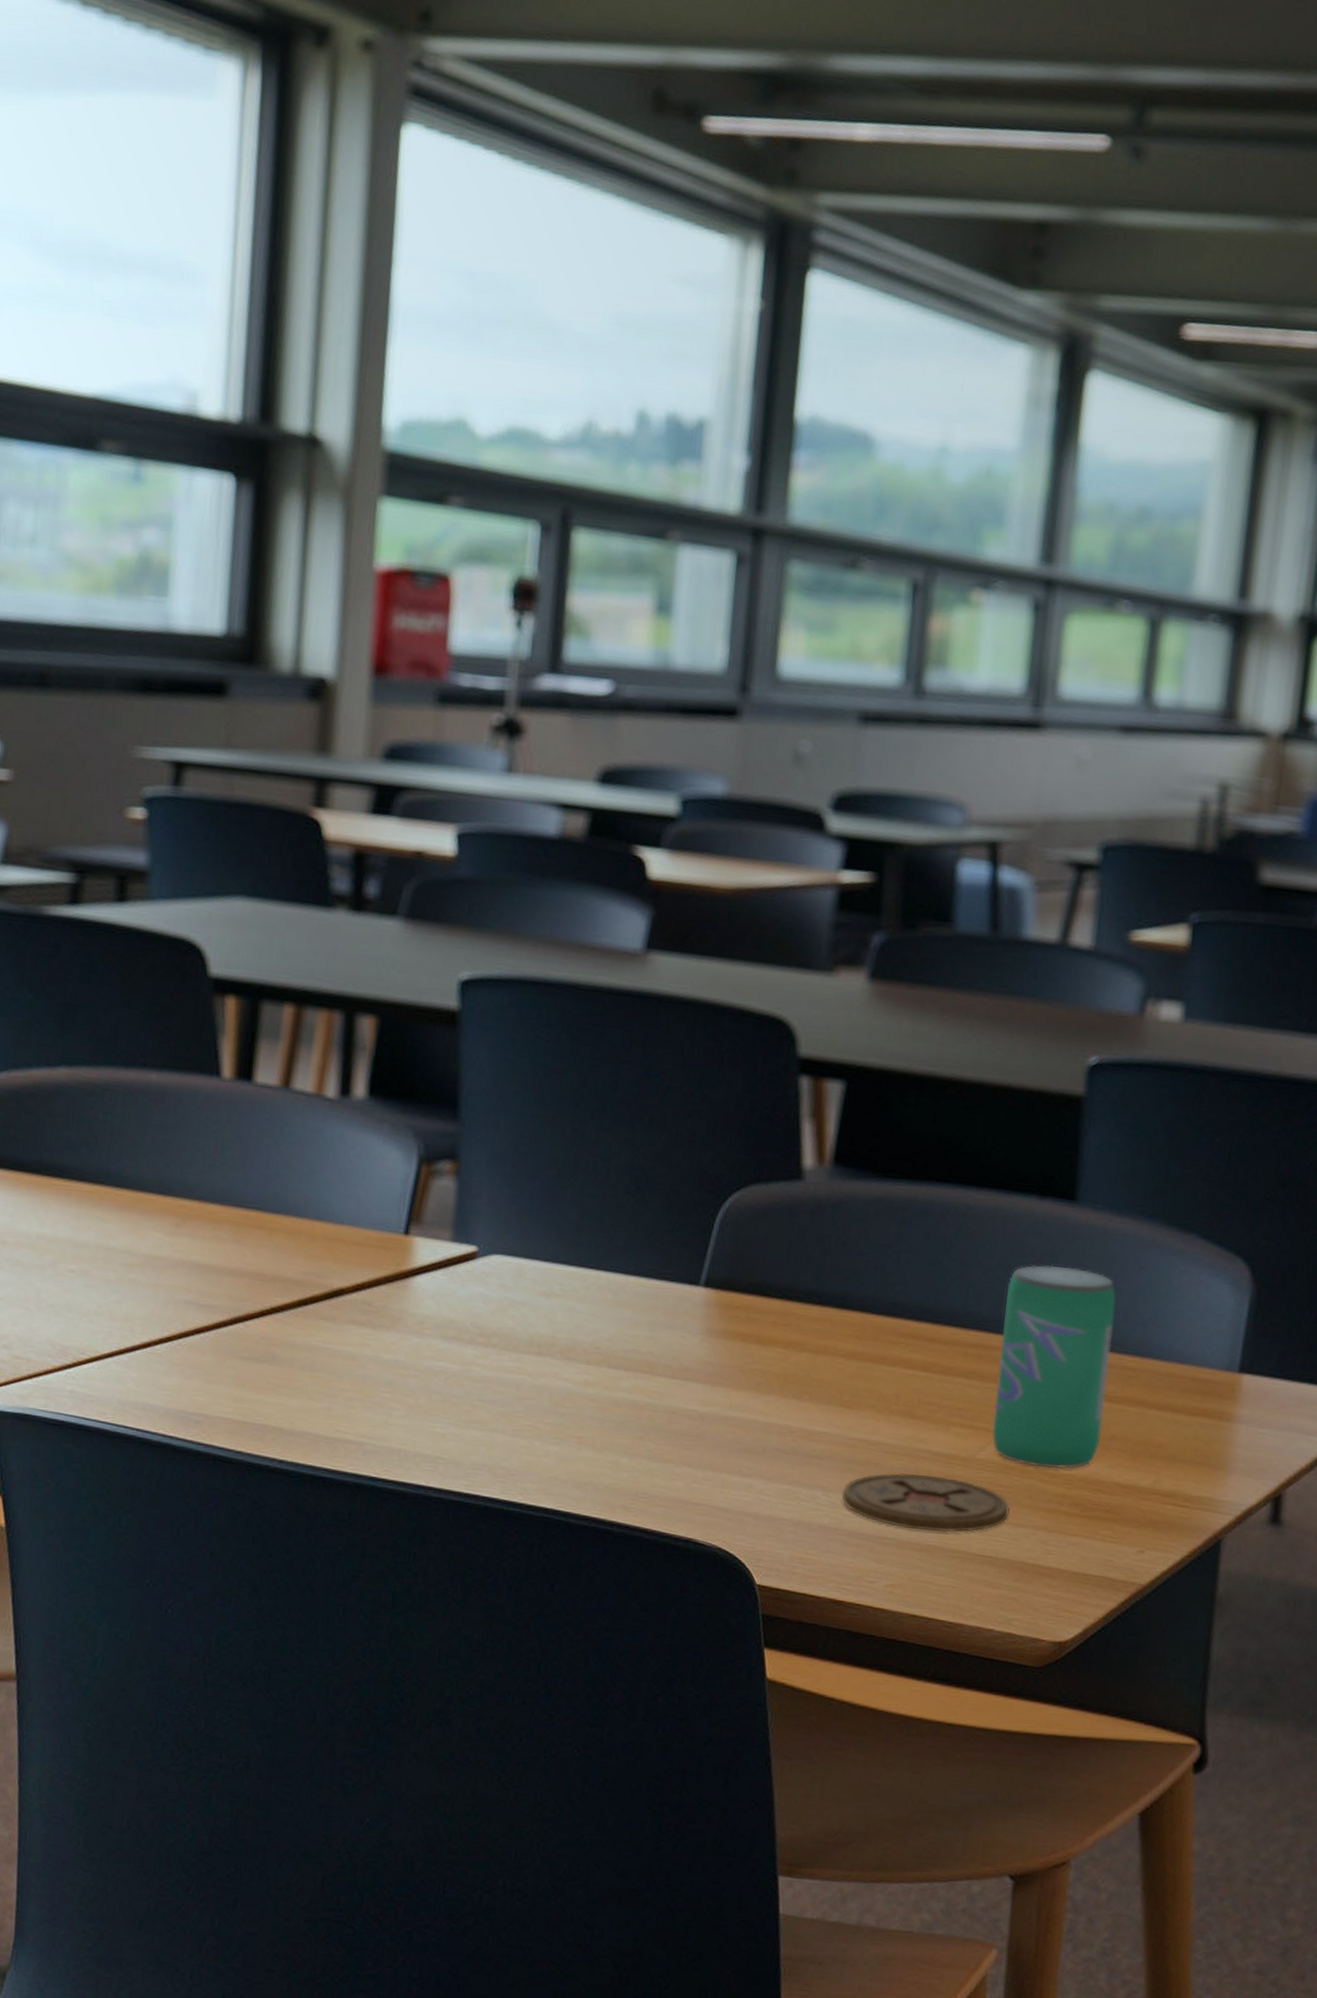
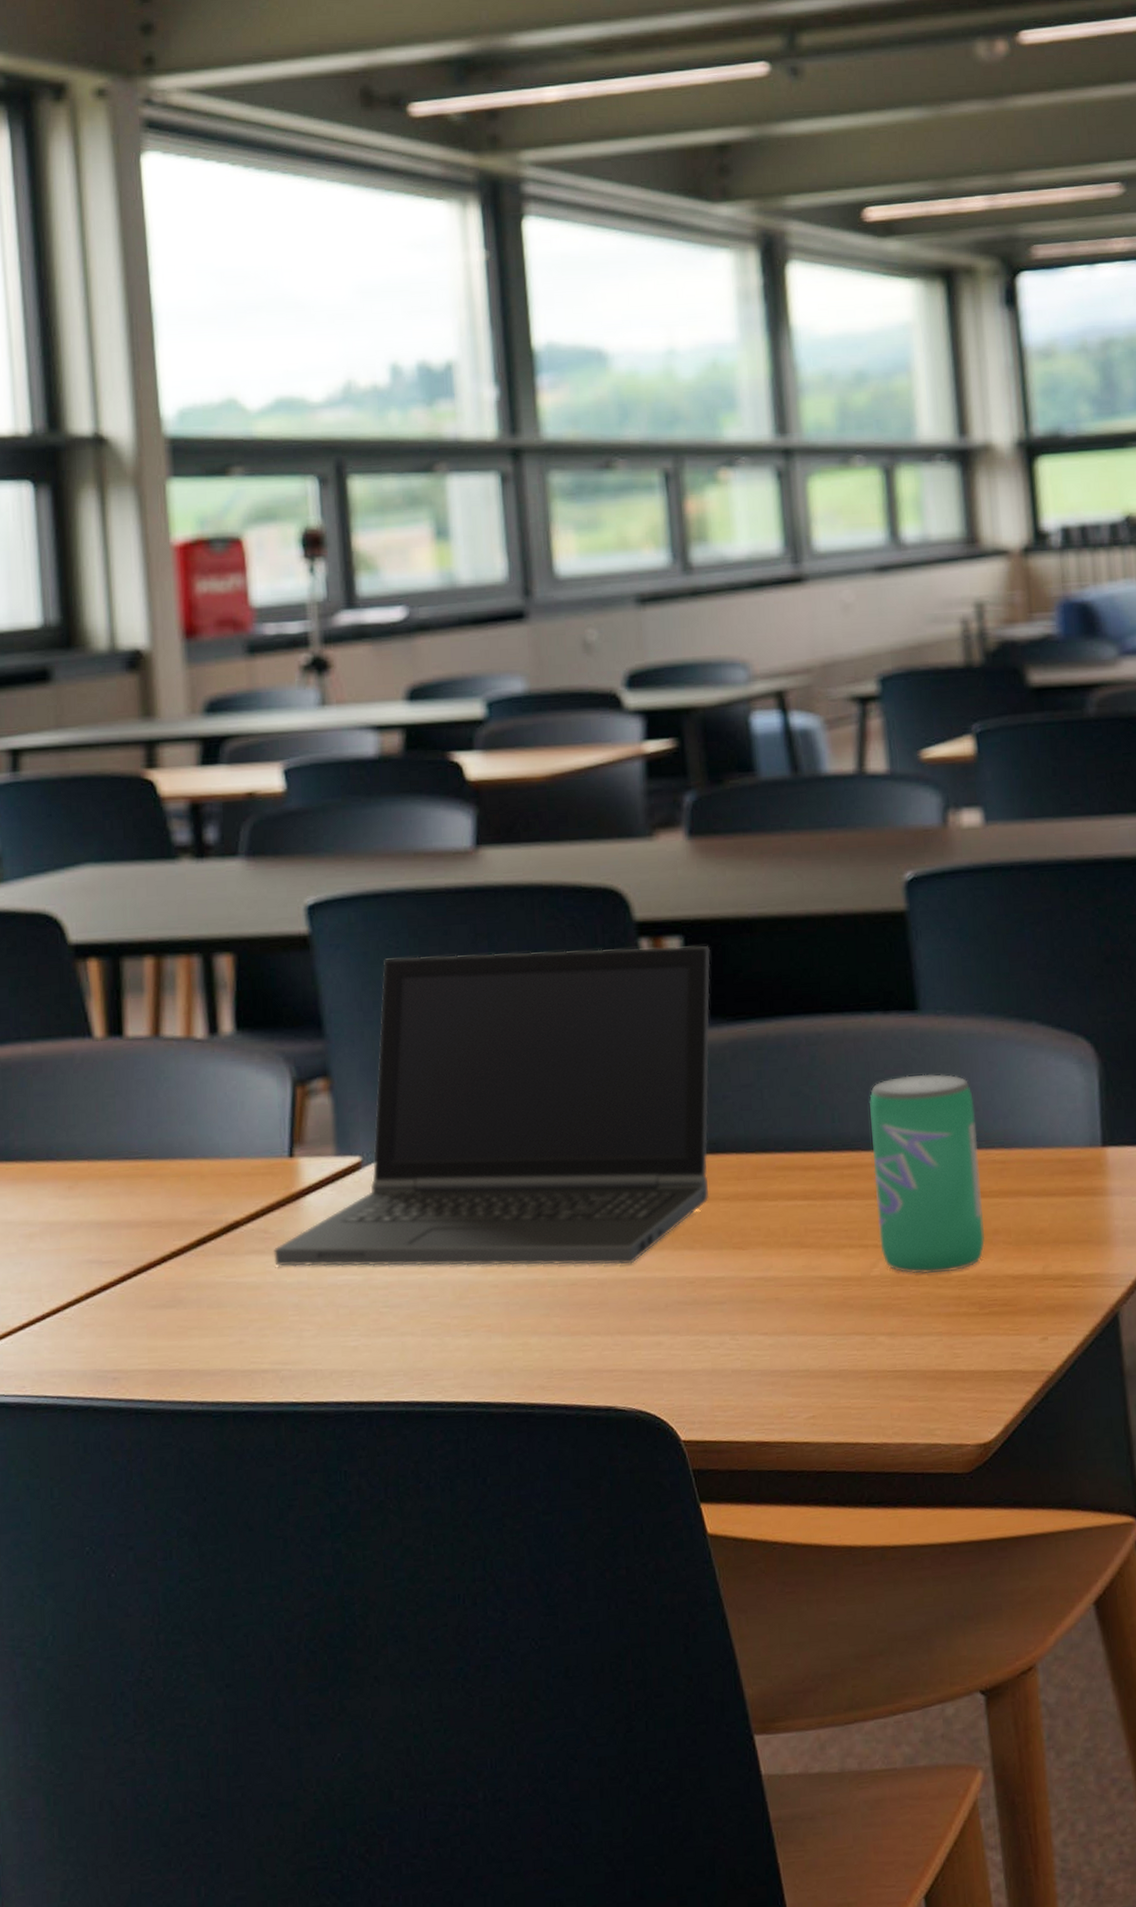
laptop computer: none [374,1050,872,1403] -> present [274,946,711,1267]
coaster: present [841,1472,1010,1533] -> none [748,1299,912,1358]

